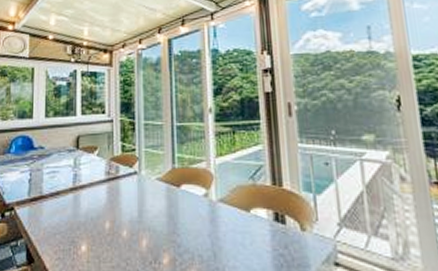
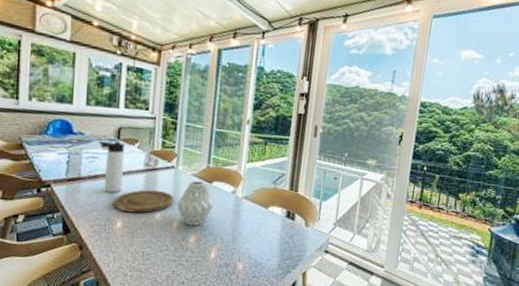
thermos bottle: none [59,151,85,209] -> present [99,140,125,192]
plate: none [76,203,139,232] -> present [113,189,173,213]
vase: none [144,185,185,242] -> present [177,180,214,226]

